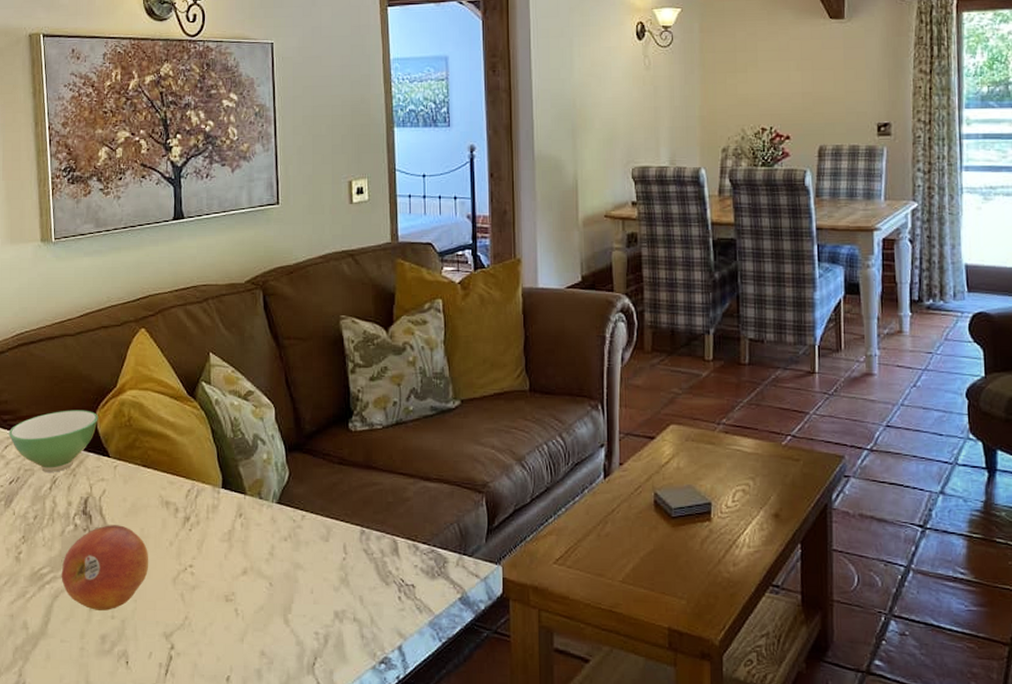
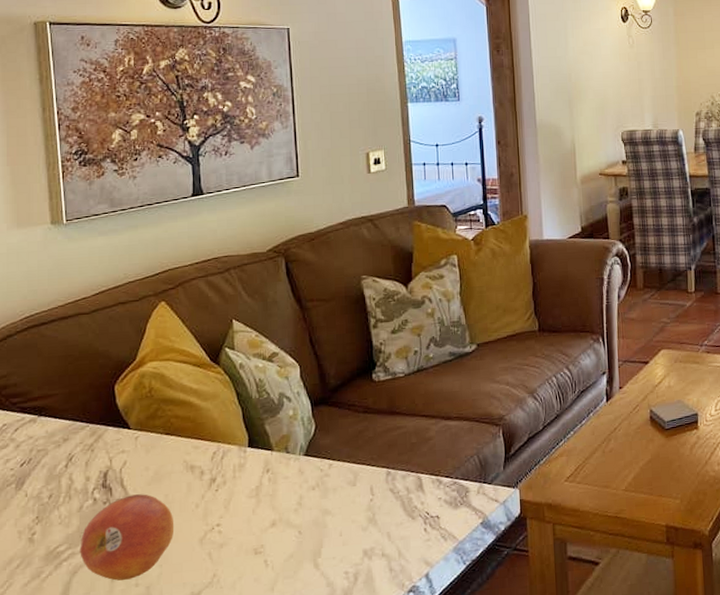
bowl: present [8,410,98,472] -> none [18,385,117,451]

